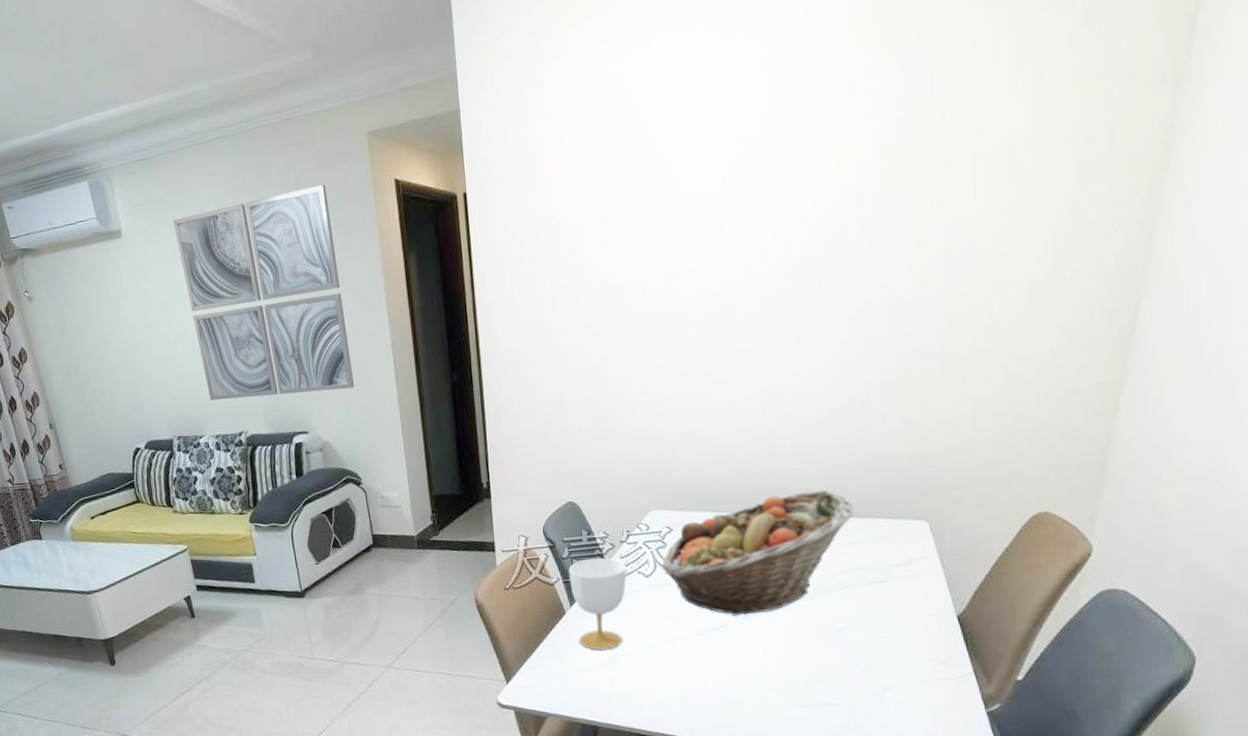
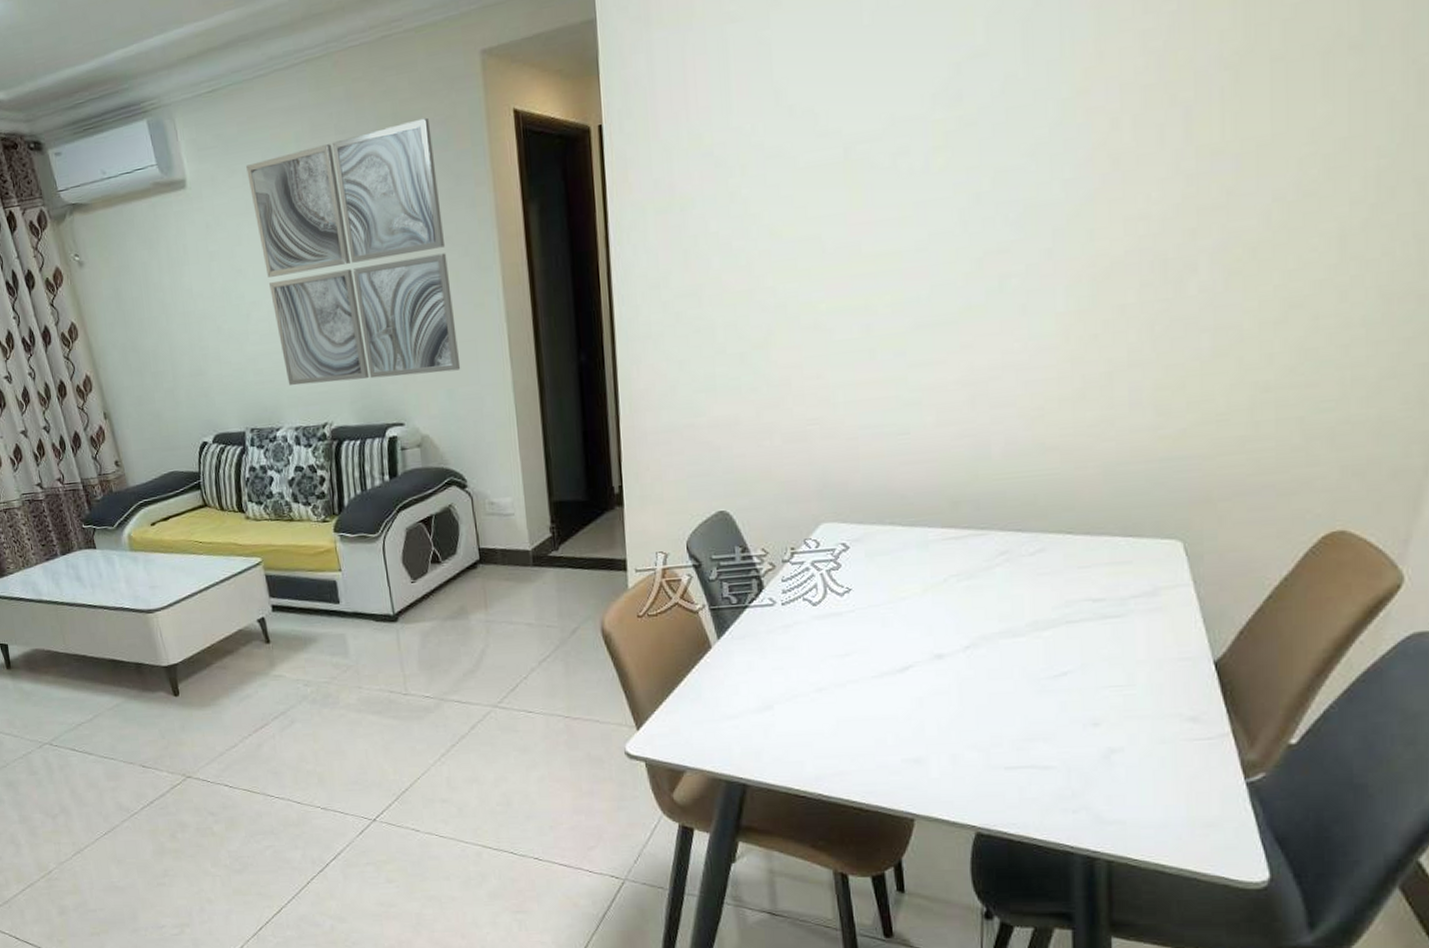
cup: present [568,557,627,650] -> none [717,580,789,693]
fruit basket: present [661,490,854,616] -> none [832,500,1085,655]

